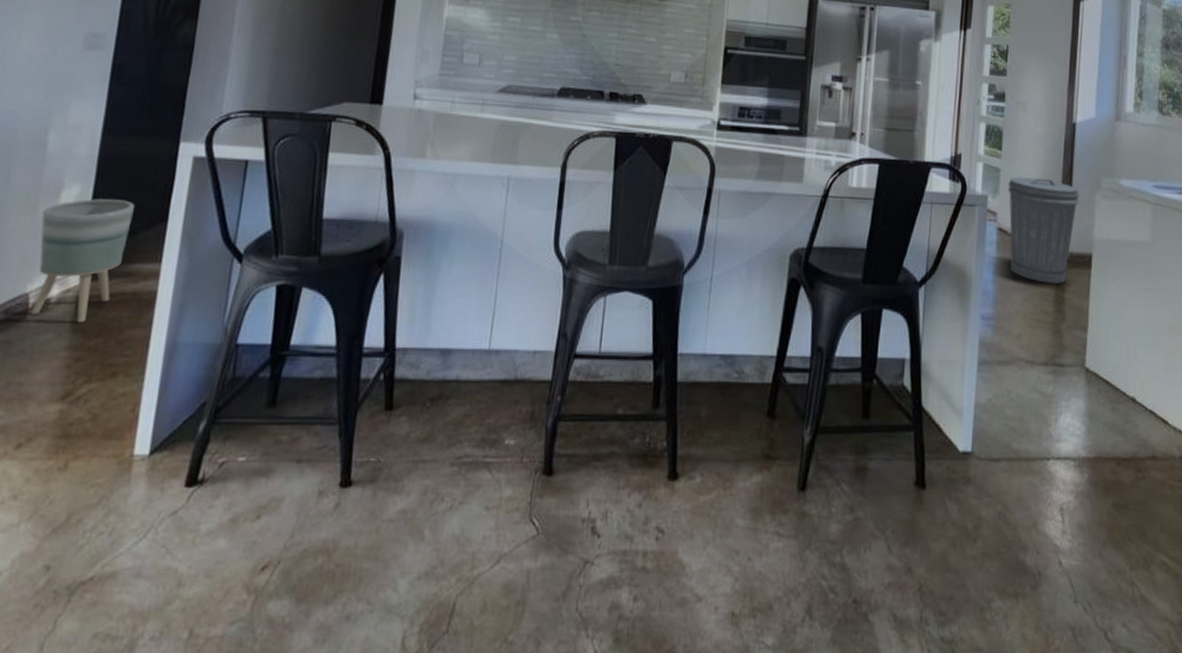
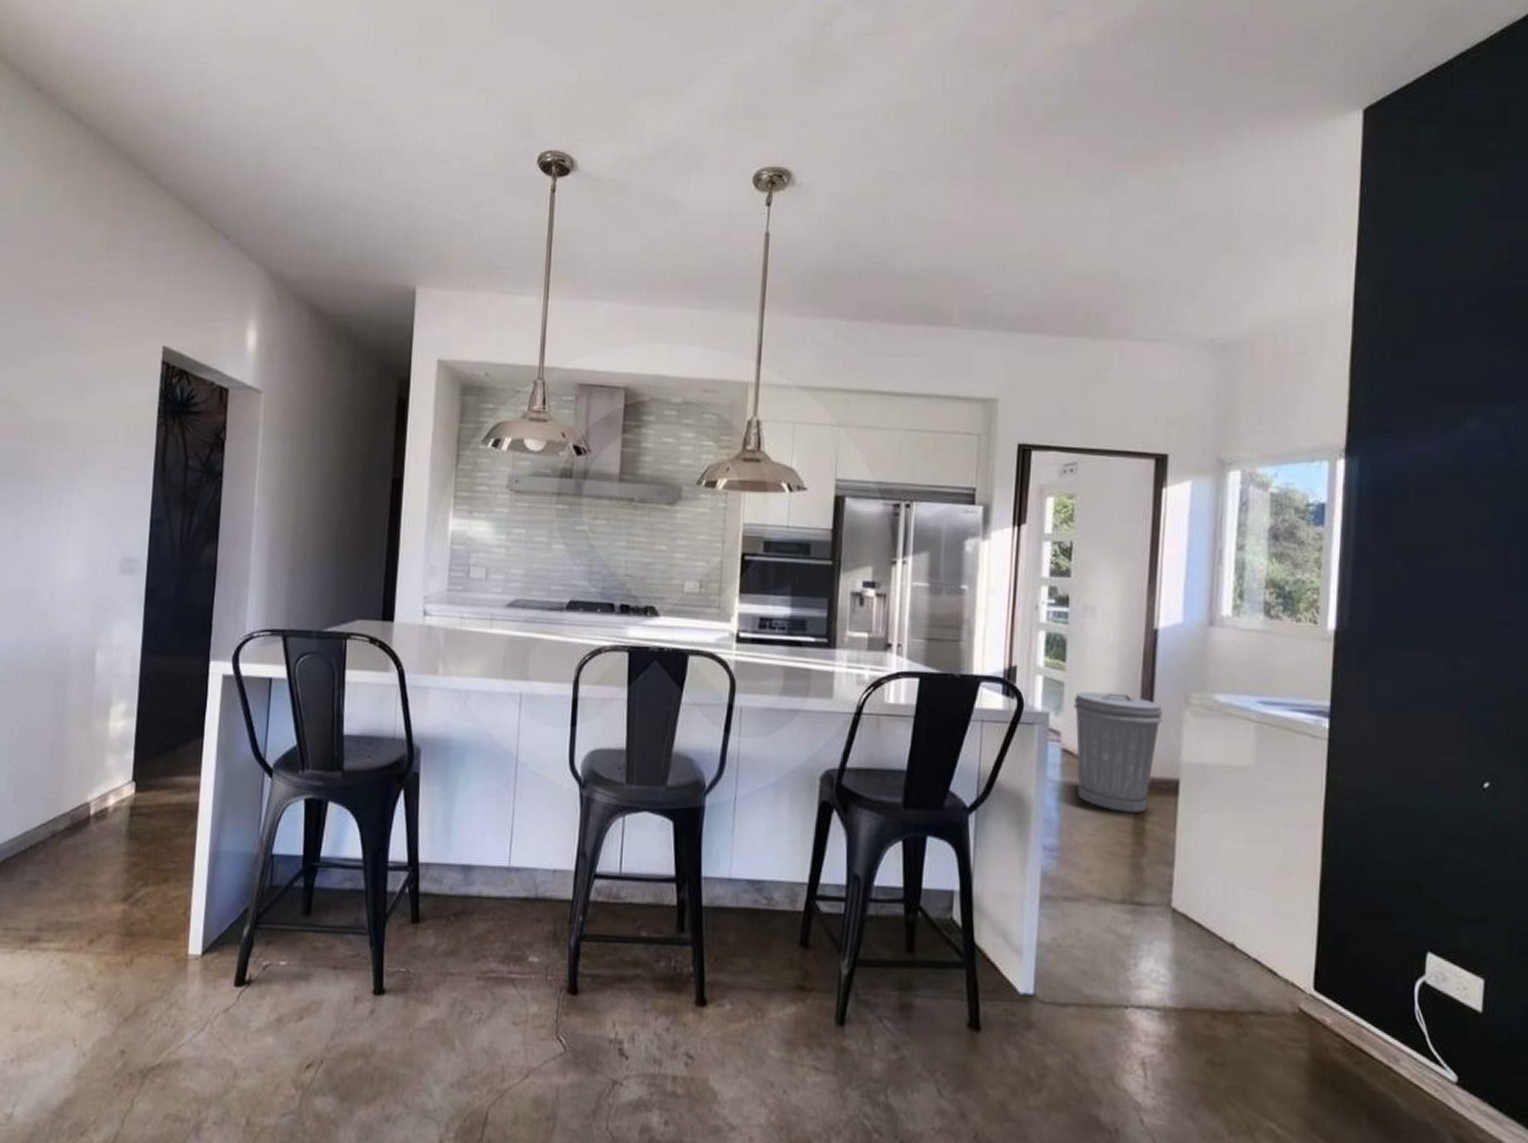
planter: present [30,198,135,322] -> none [92,715,174,830]

